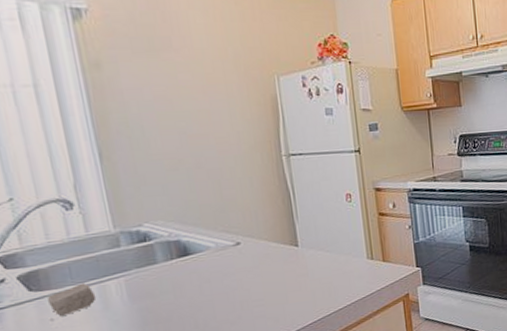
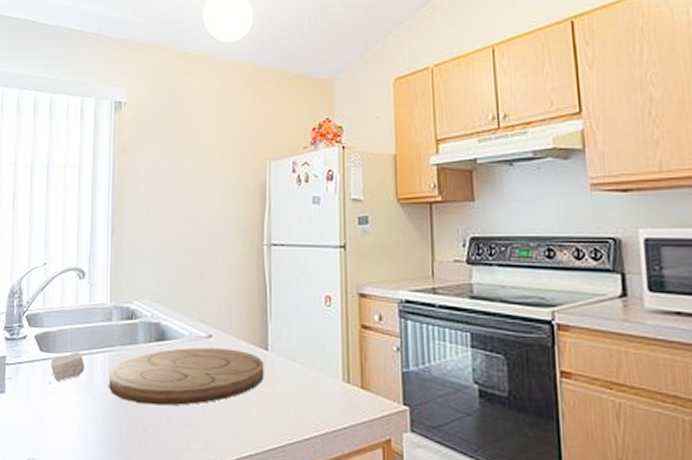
cutting board: none [128,251,298,317] -> present [109,347,264,406]

